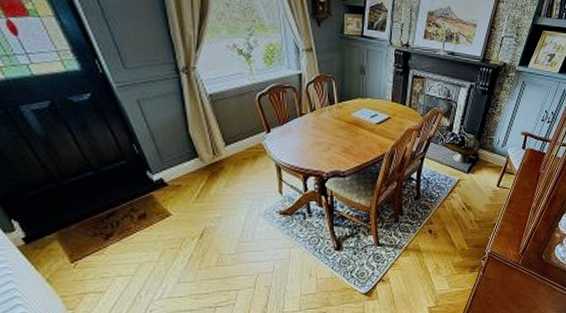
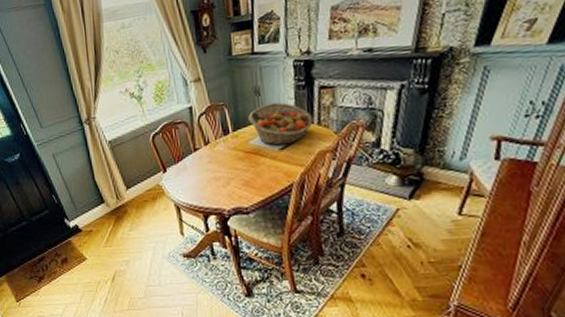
fruit basket: none [353,83,406,120] -> present [248,102,314,146]

